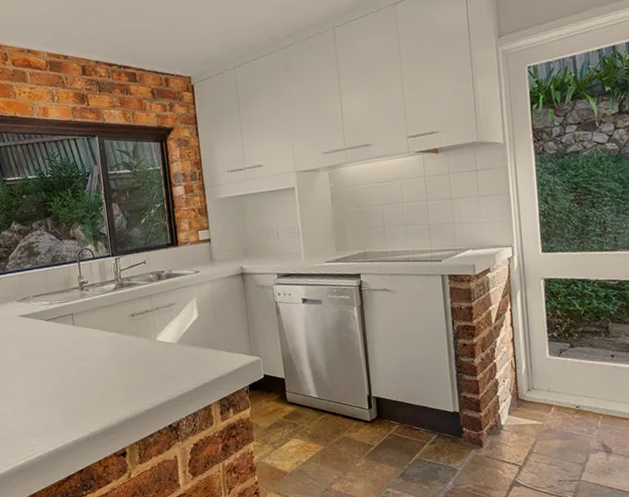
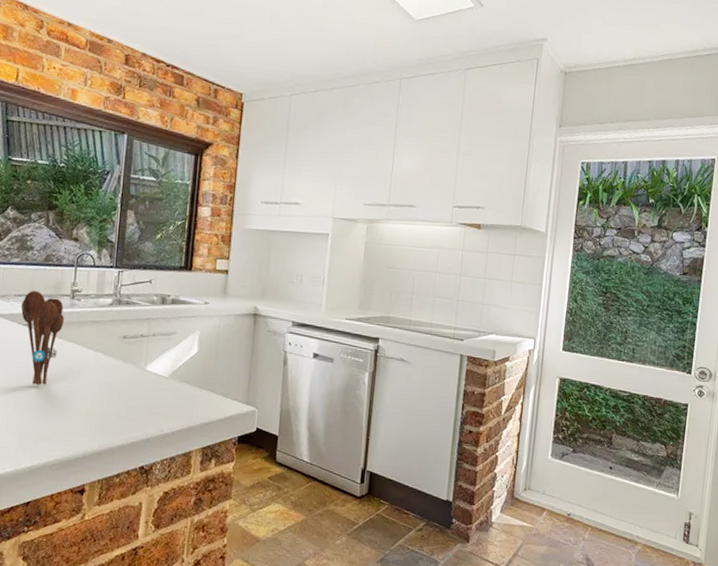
utensil holder: none [40,288,79,370] -> present [20,290,64,386]

